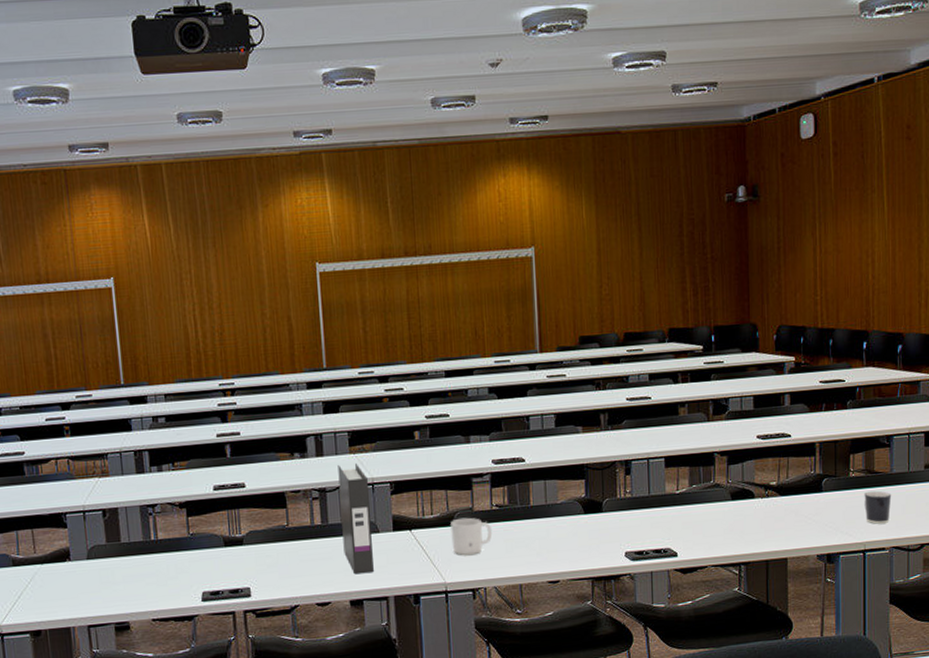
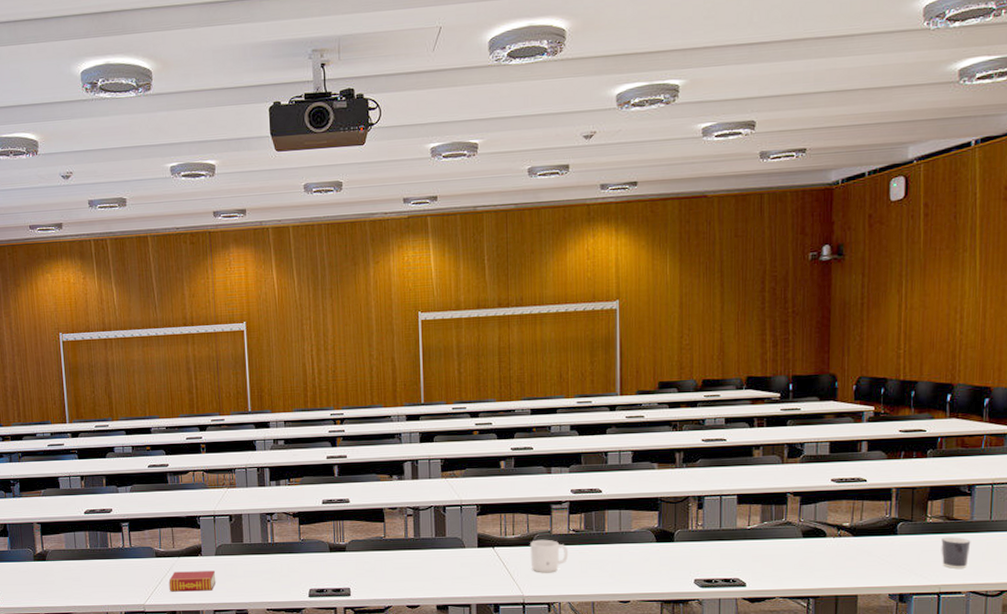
book: none [30,578,90,607] -> present [168,571,216,592]
binder: present [338,462,374,575] -> none [430,486,459,583]

